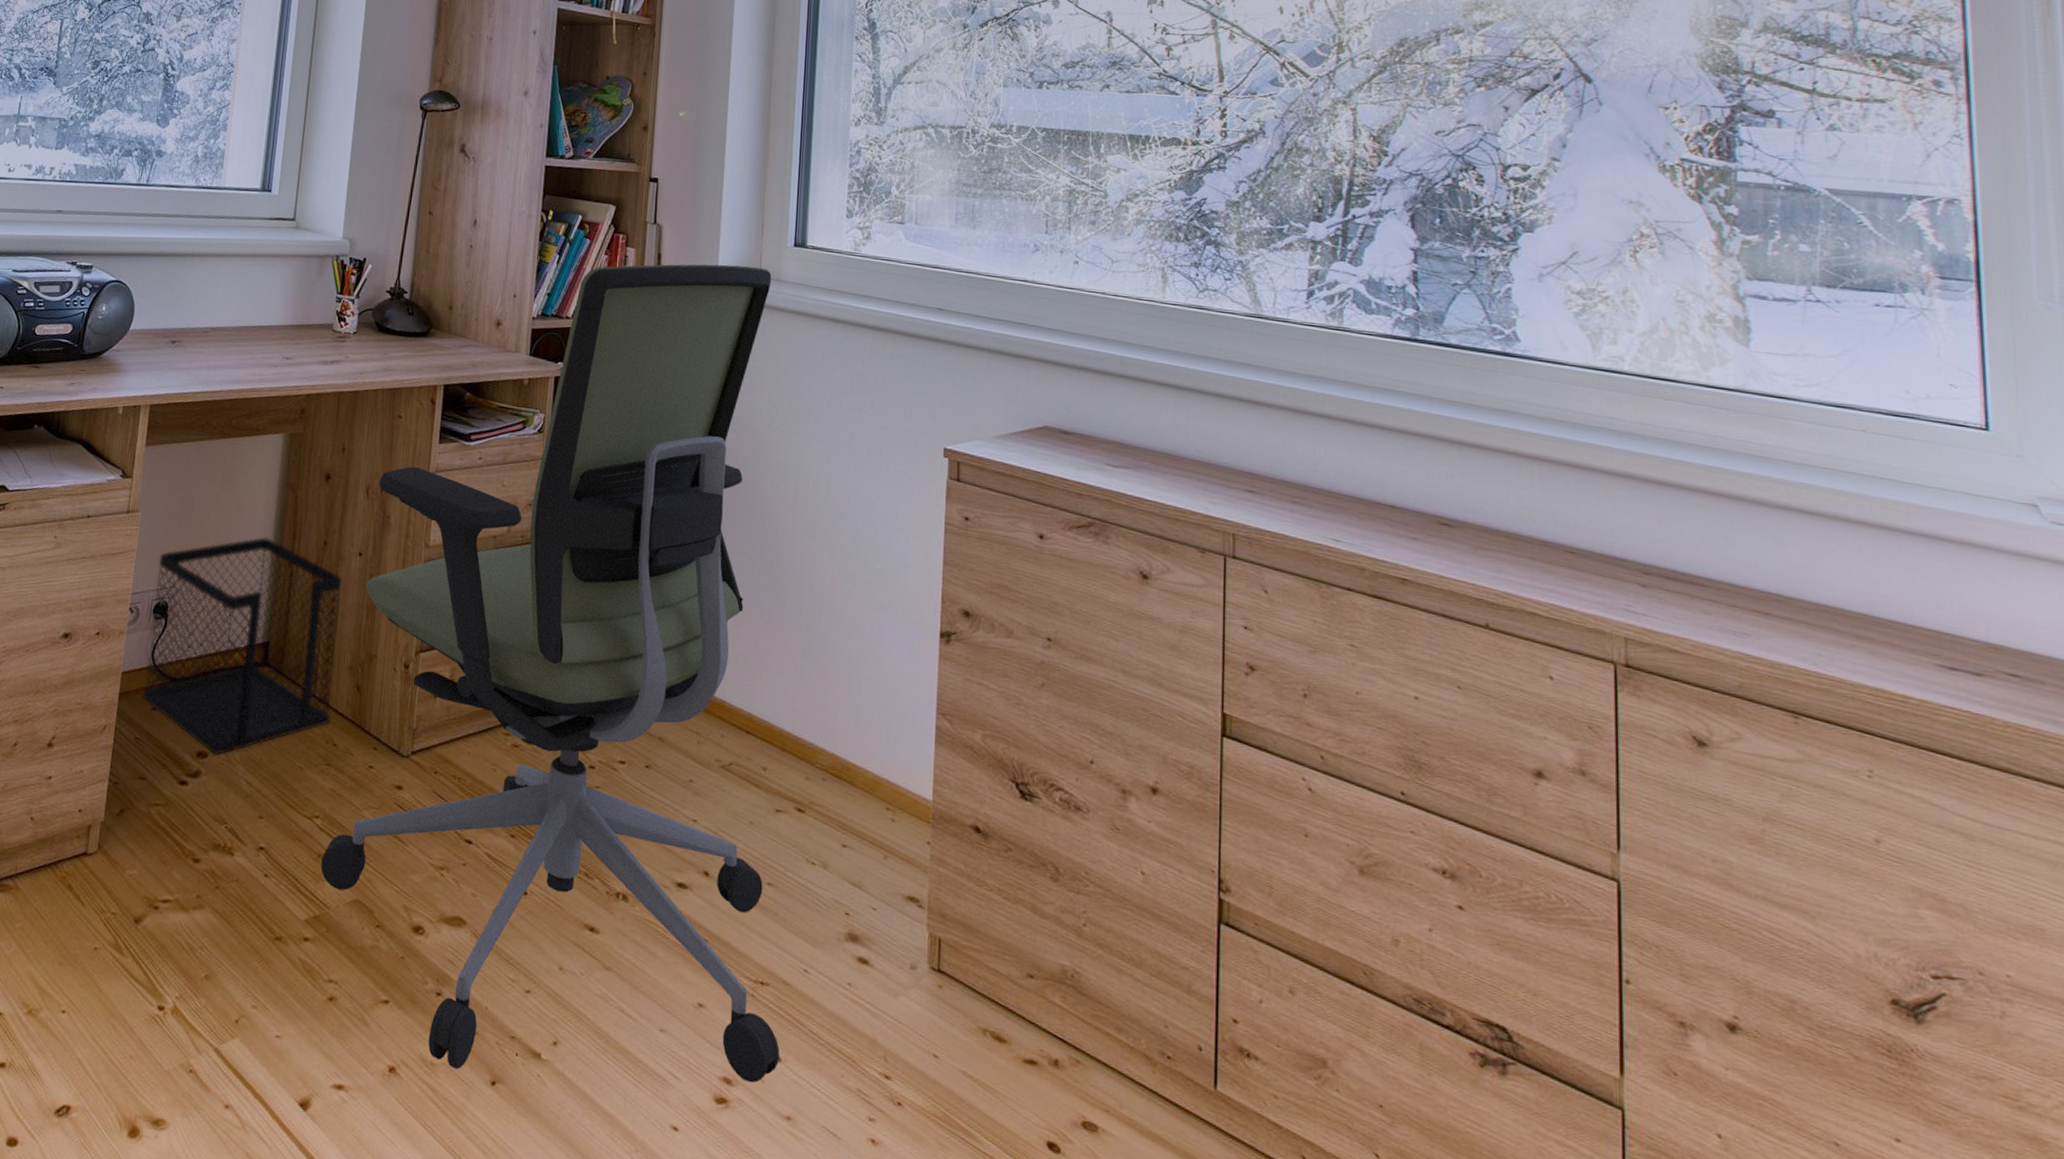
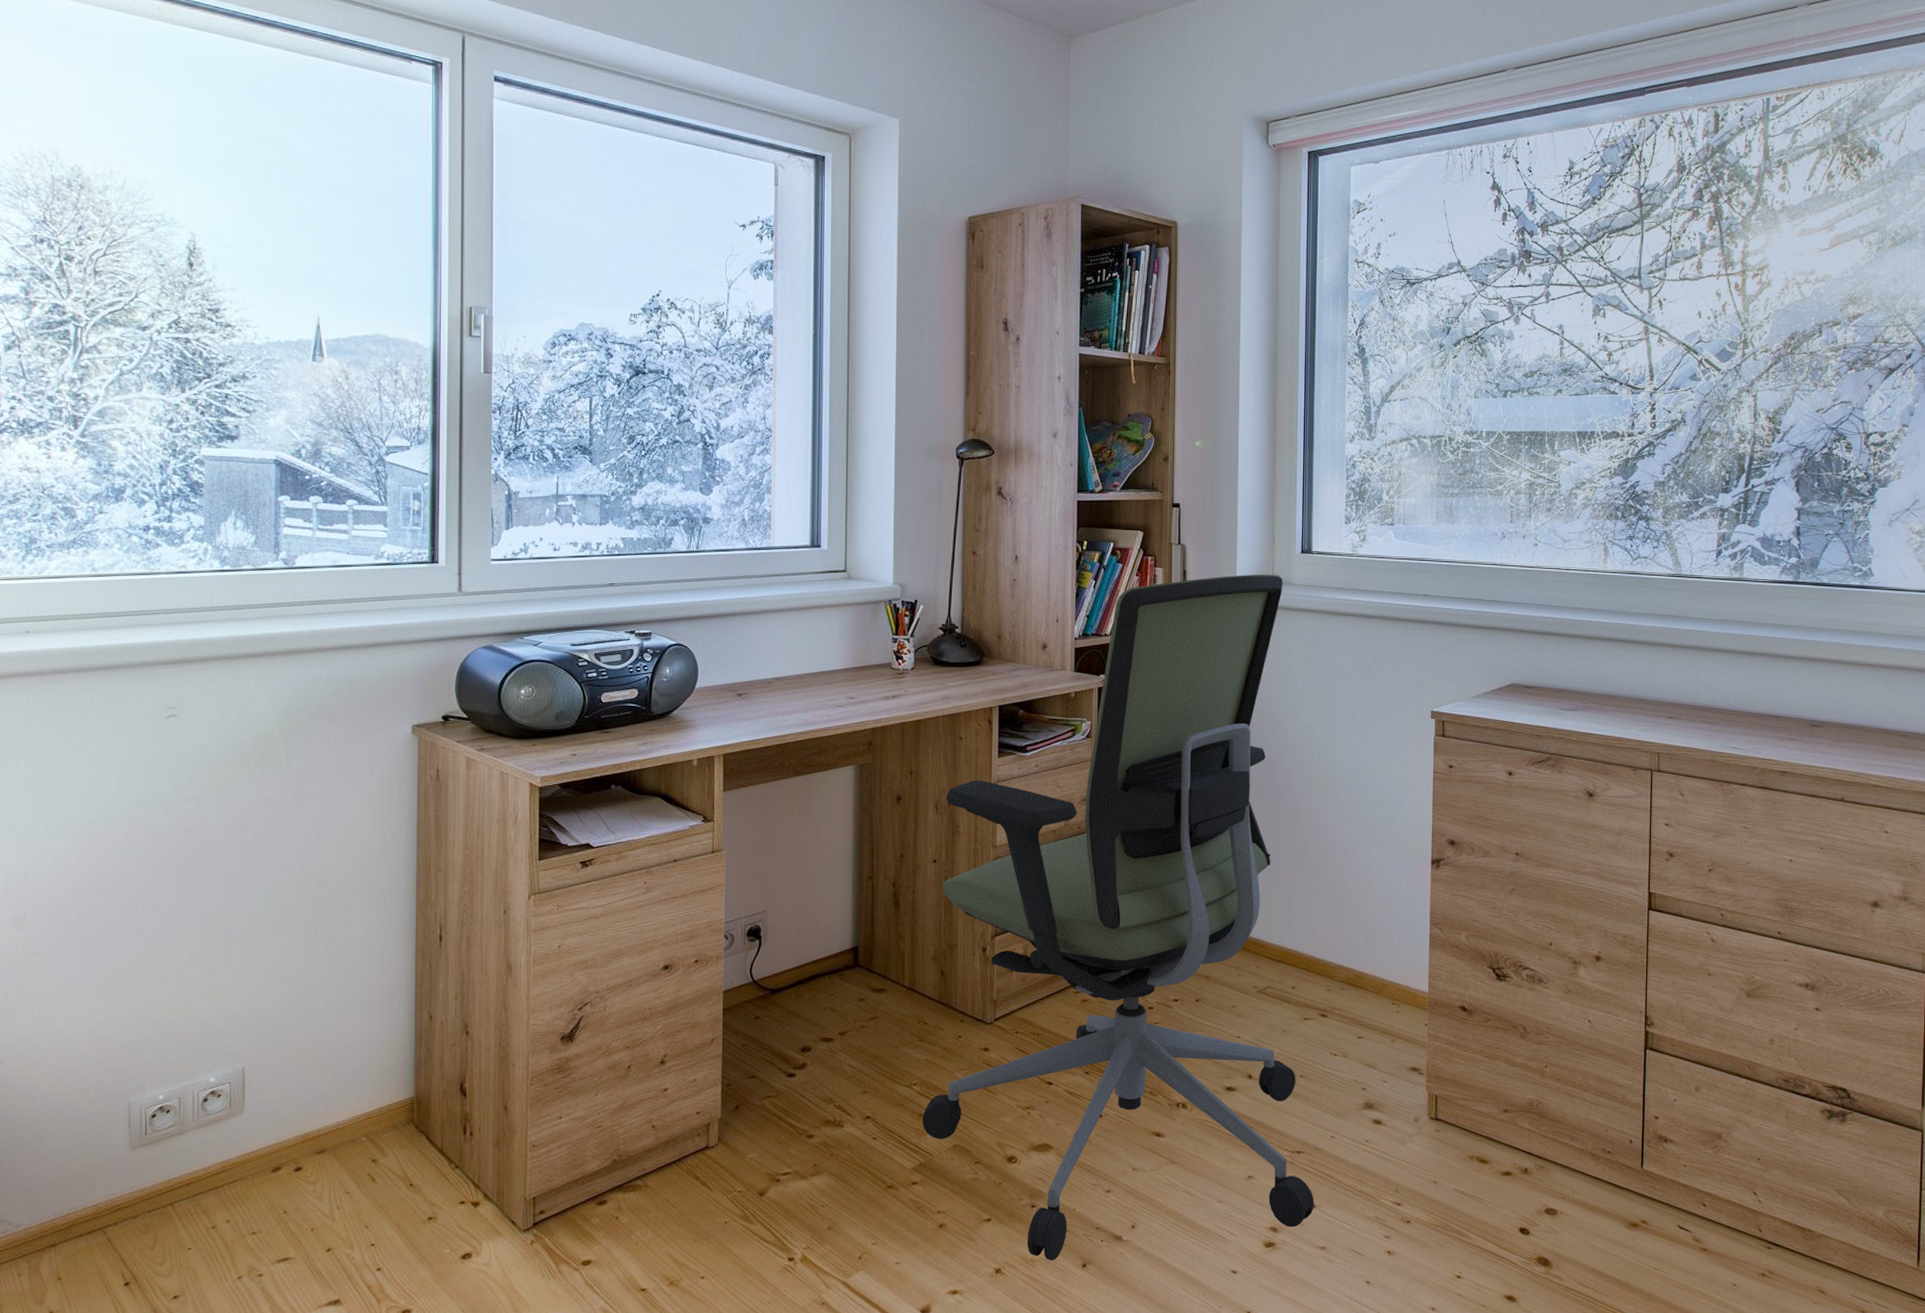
wastebasket: present [143,536,343,756] -> none [746,857,920,1048]

